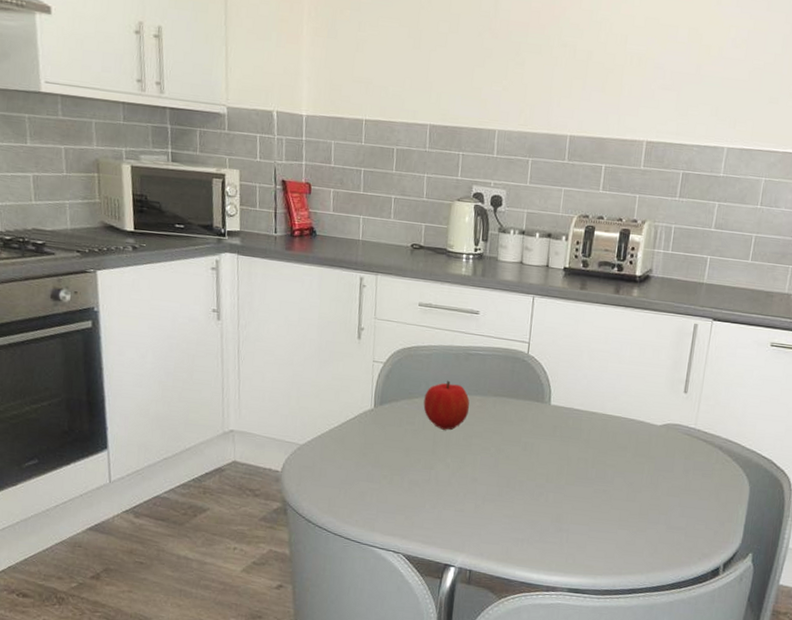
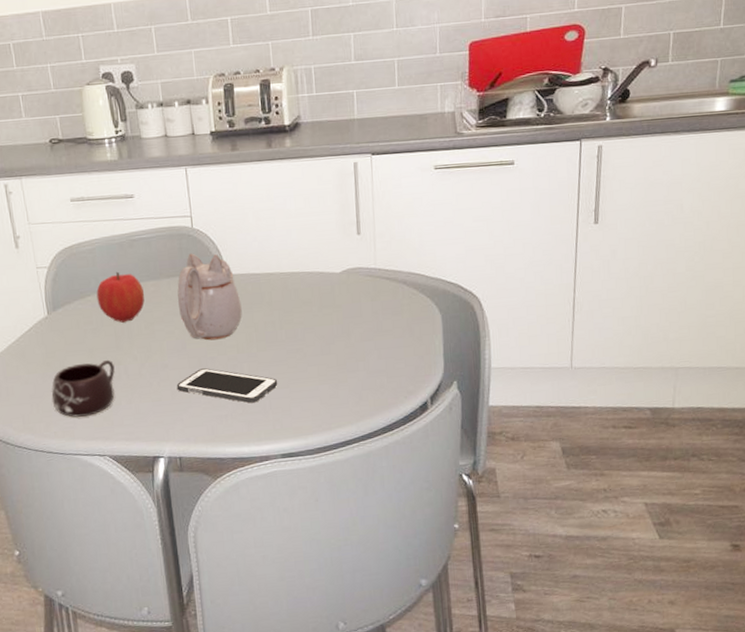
mug: none [360,460,426,512] -> present [51,359,115,417]
cell phone: none [481,489,579,533] -> present [176,368,278,403]
teapot: none [499,377,560,466] -> present [177,253,242,341]

